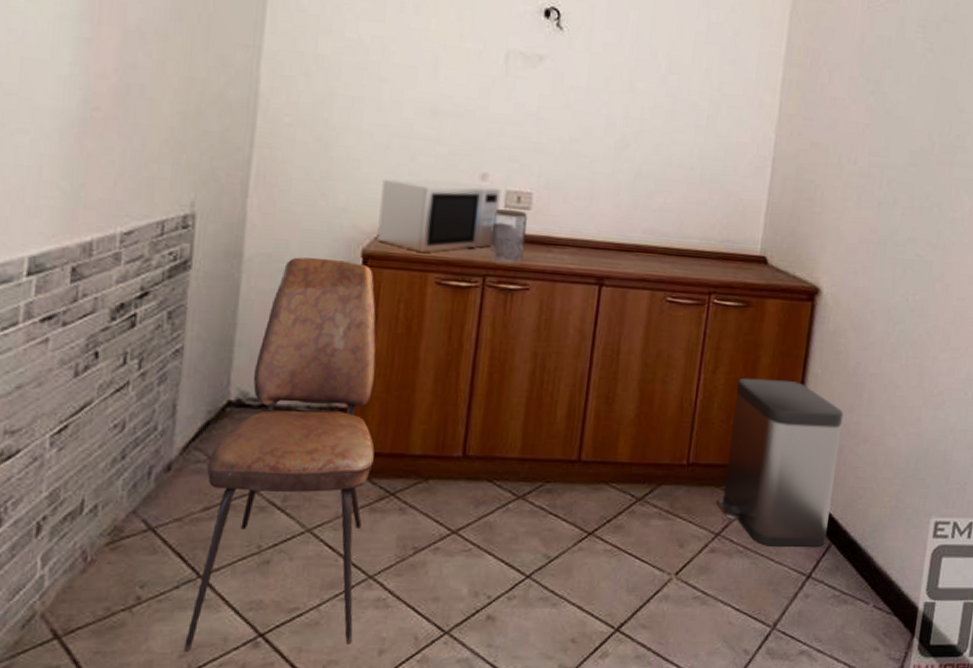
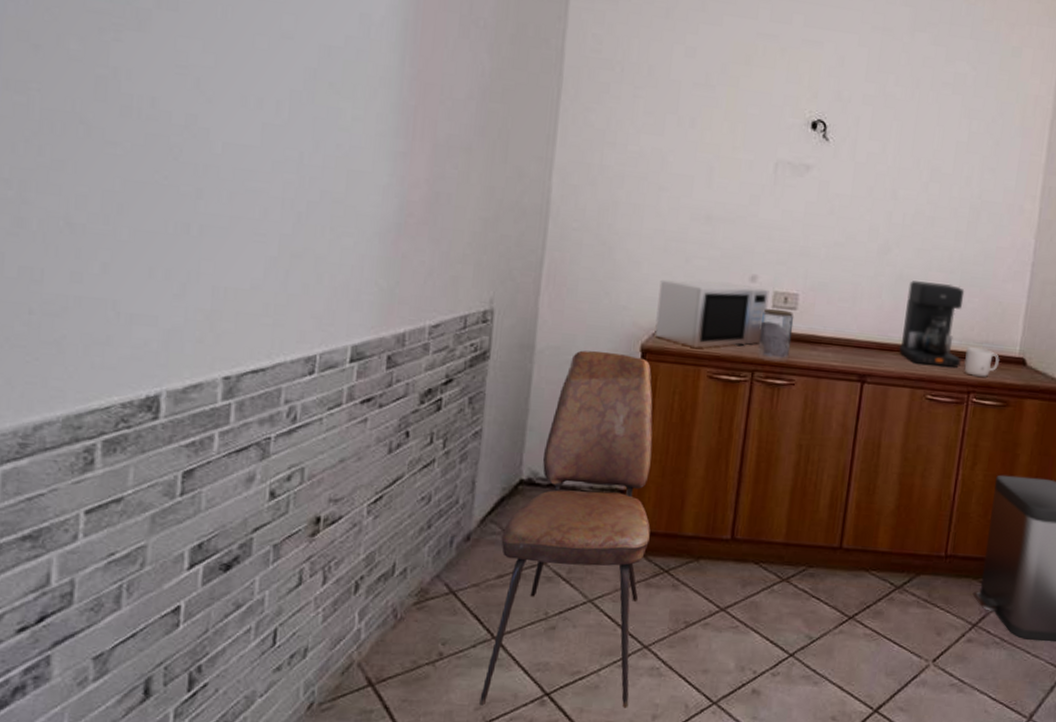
coffee maker: none [637,177,705,268] -> present [898,281,965,368]
mug: none [704,246,741,277] -> present [964,347,1000,377]

